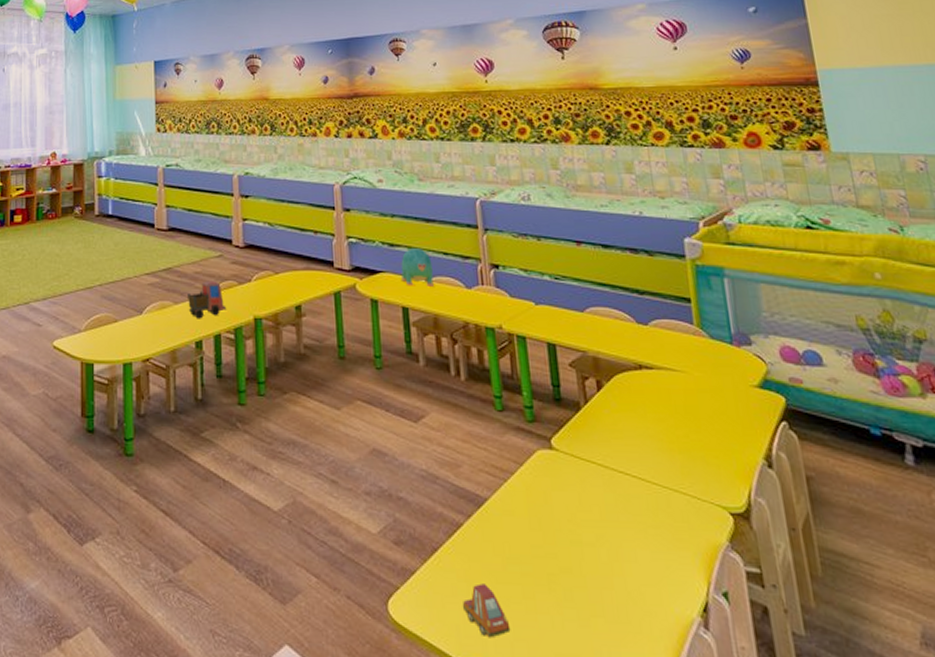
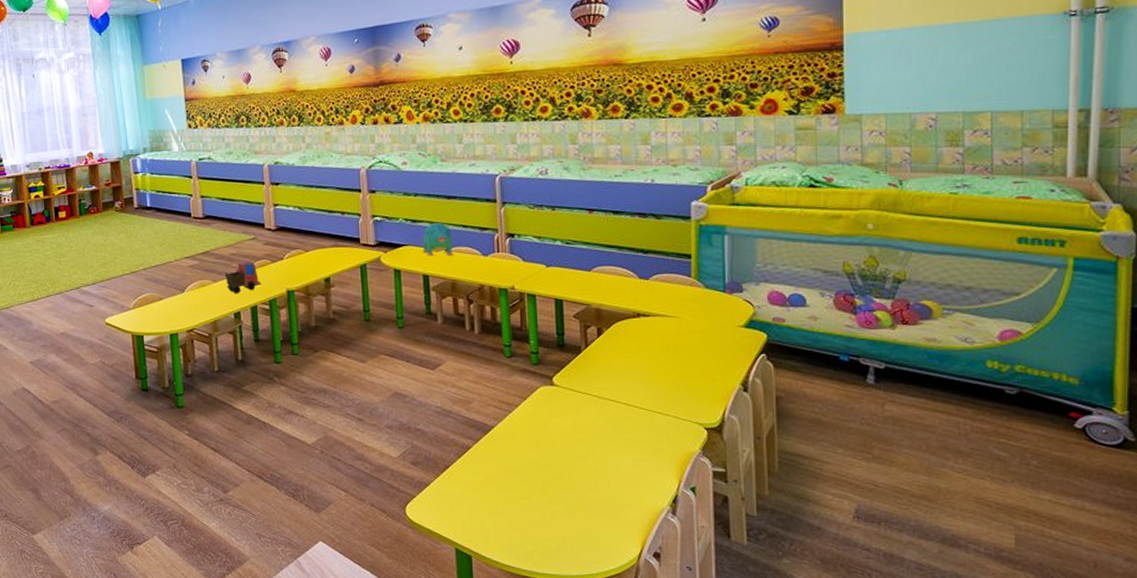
toy car: present [462,583,511,638] -> none [468,490,509,529]

